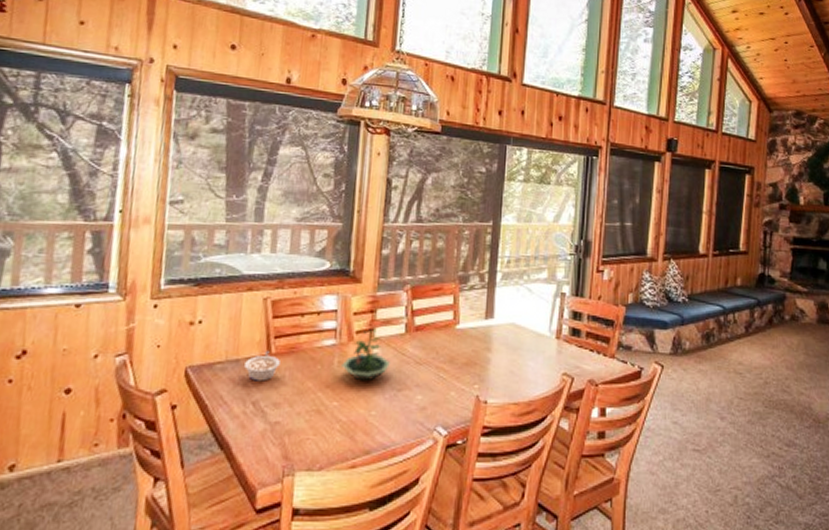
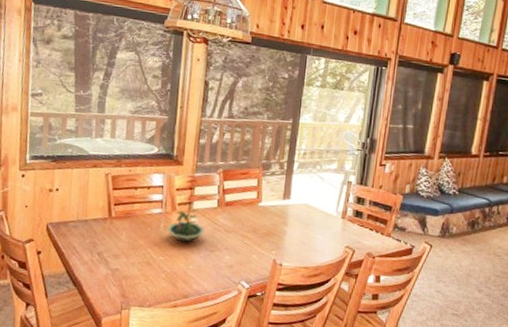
legume: present [245,350,280,382] -> none [91,214,119,238]

